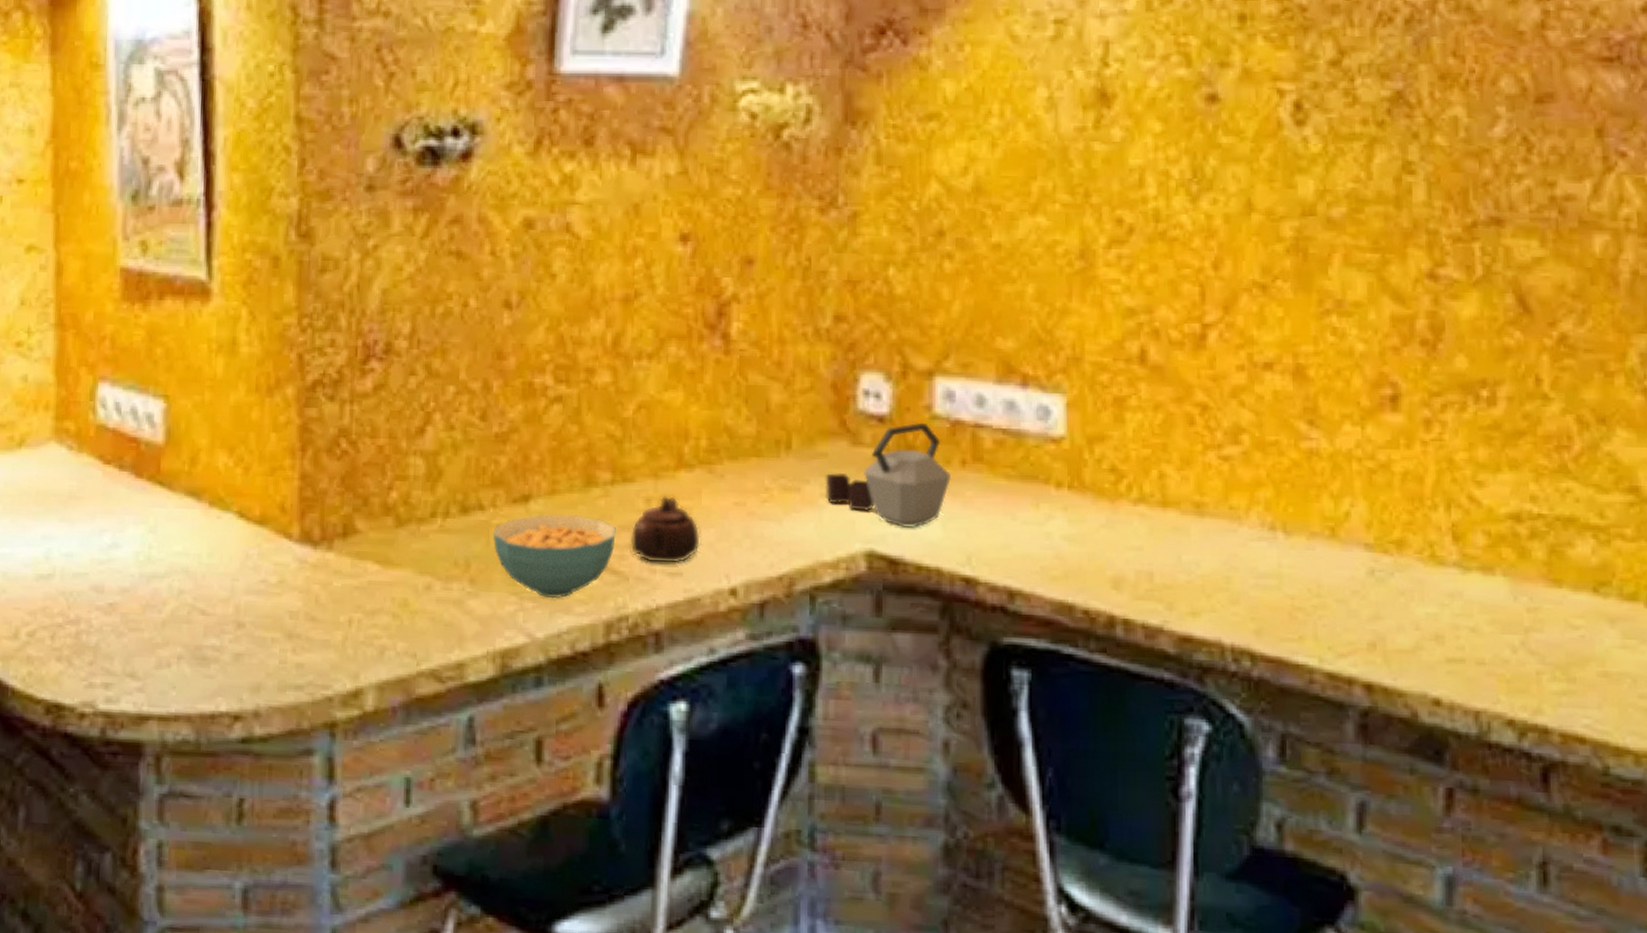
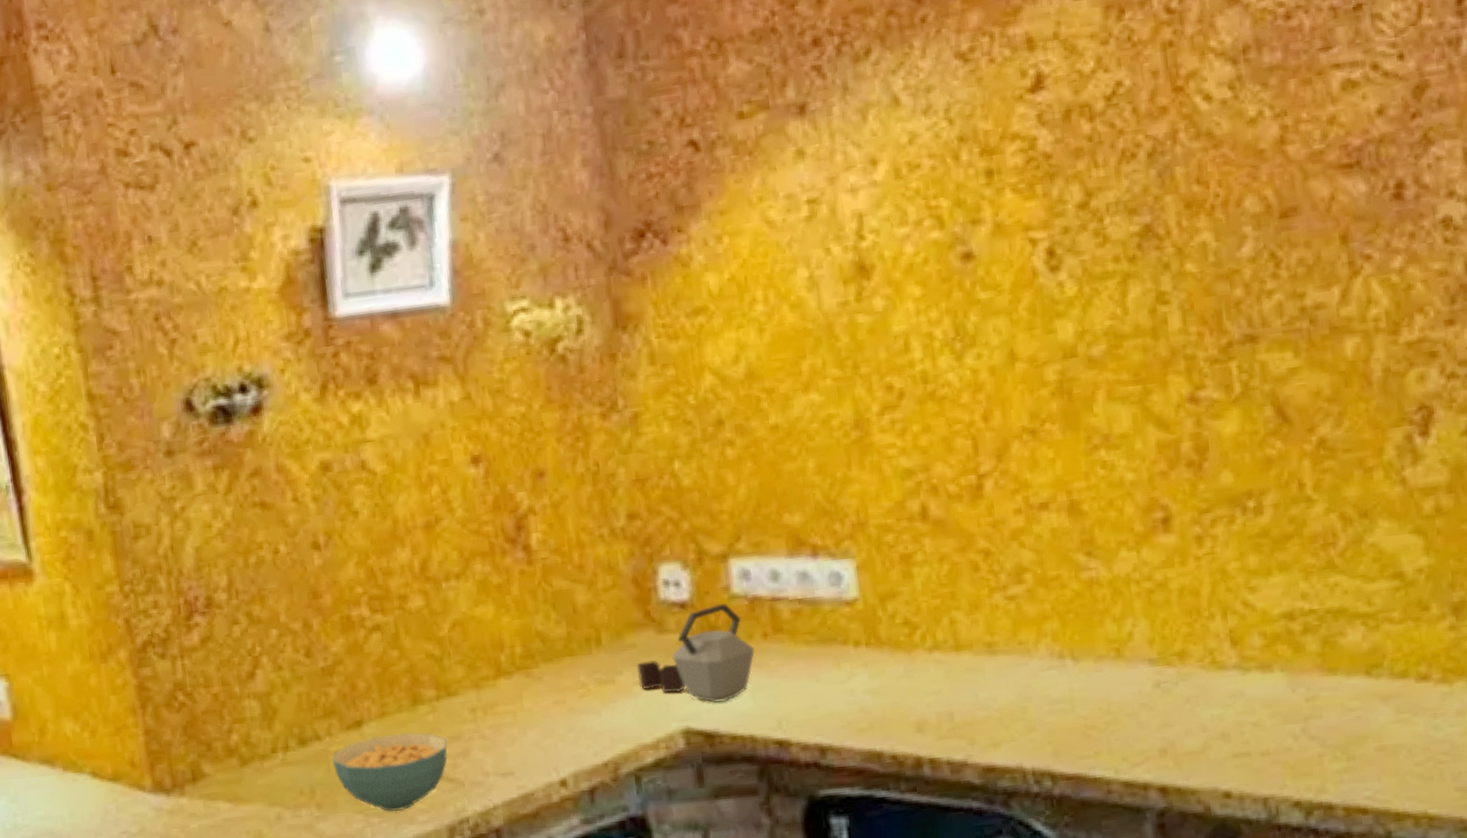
teapot: present [630,496,700,565] -> none [460,703,527,767]

